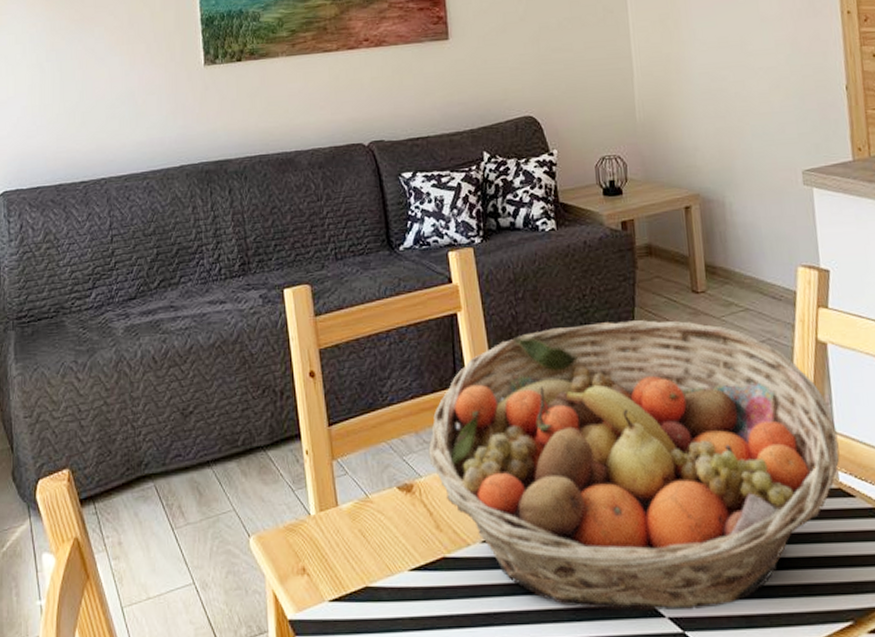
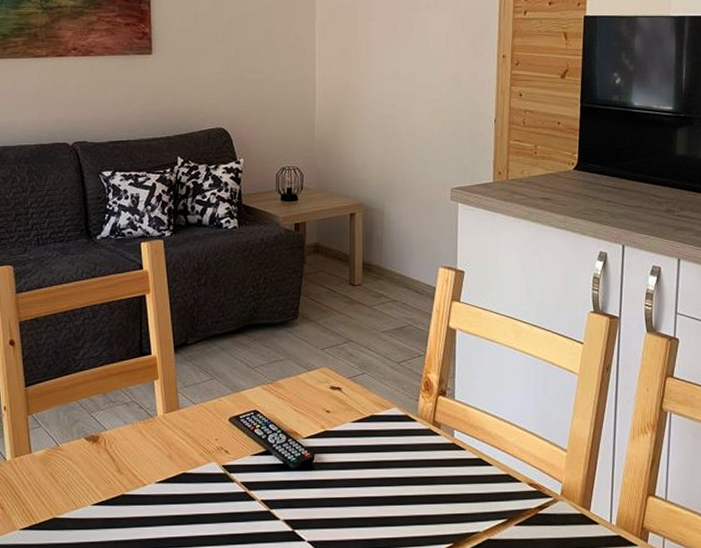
fruit basket: present [428,320,840,611] -> none [114,306,457,536]

